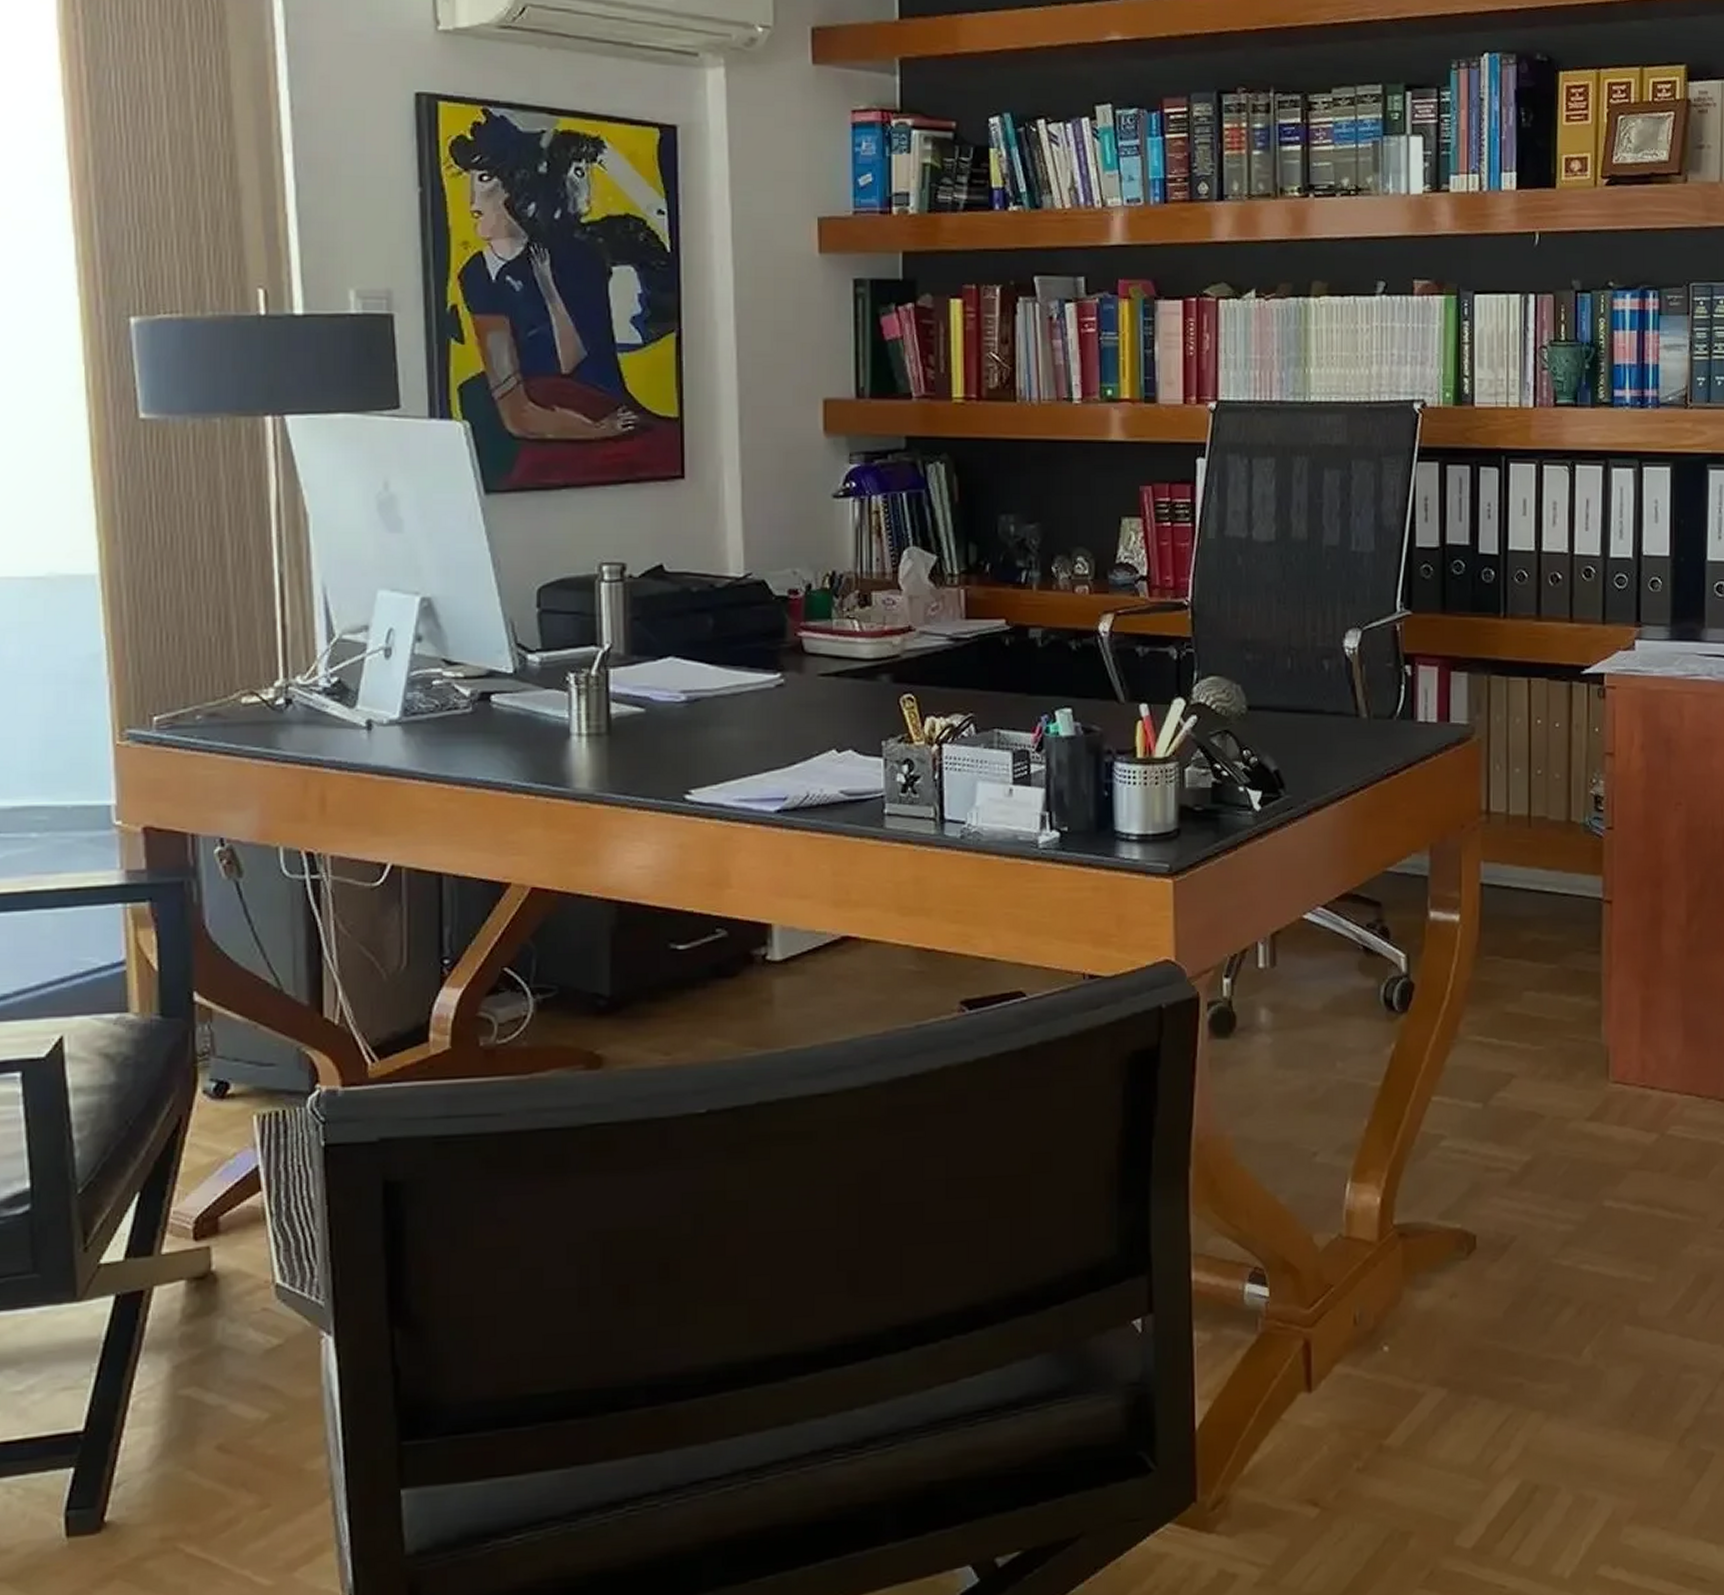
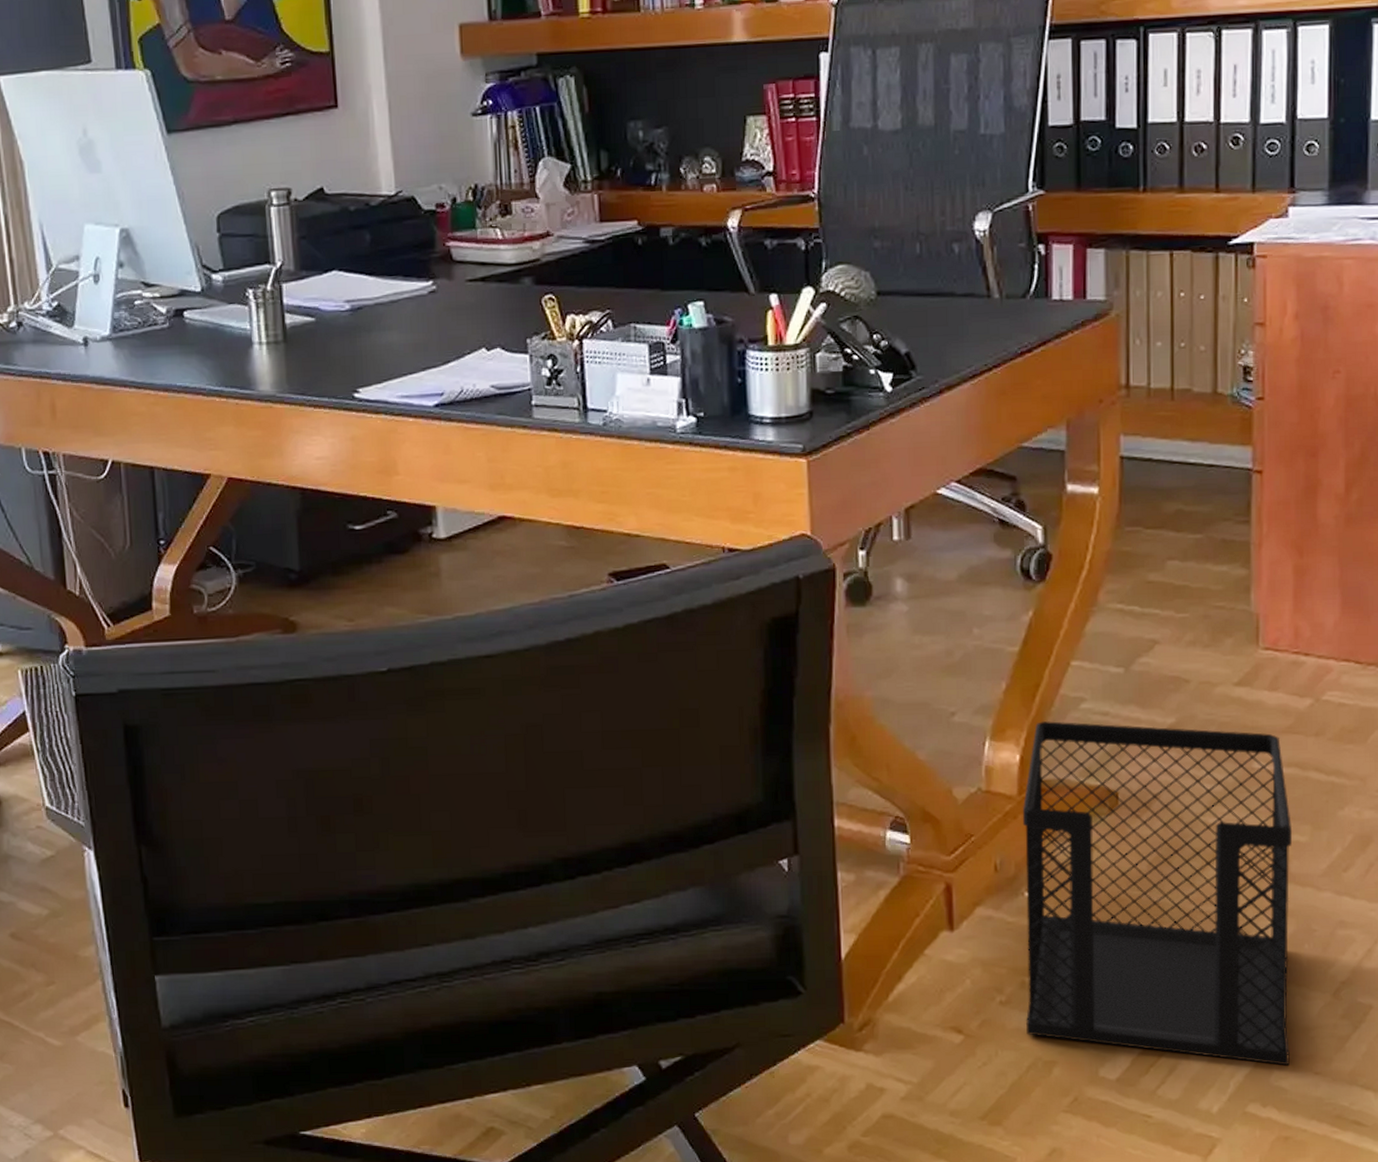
wastebasket: none [1382,1159,1640,1522] -> present [1022,720,1293,1066]

